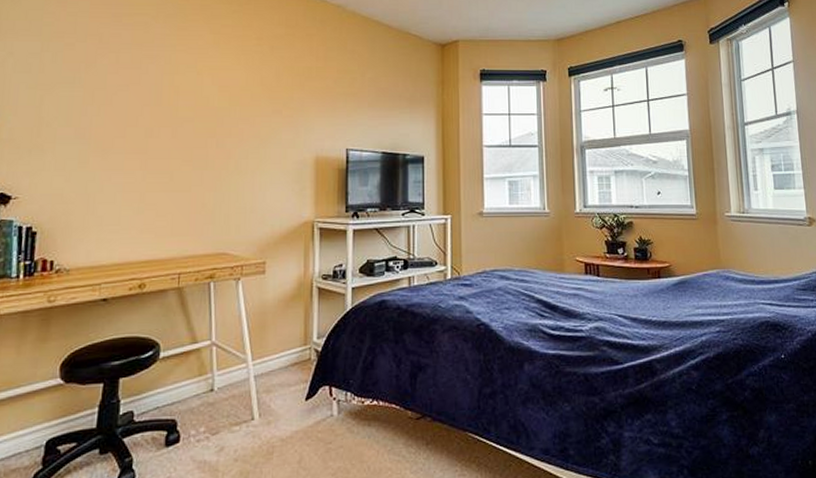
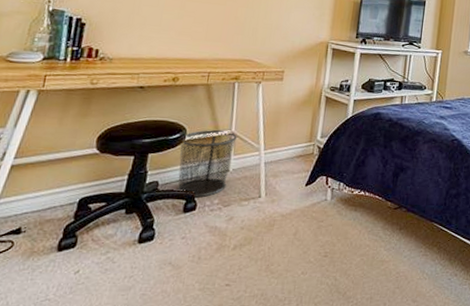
waste bin: none [154,342,219,427] -> present [176,130,237,198]

